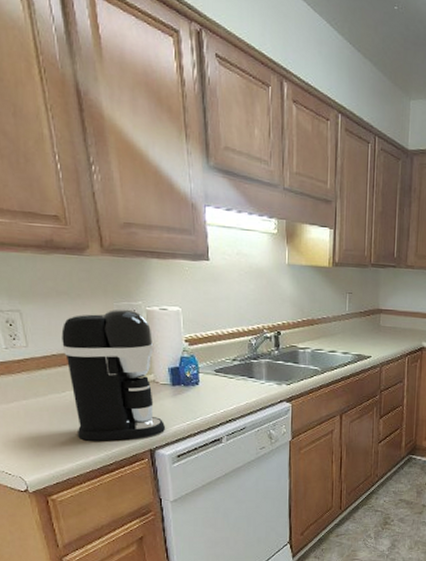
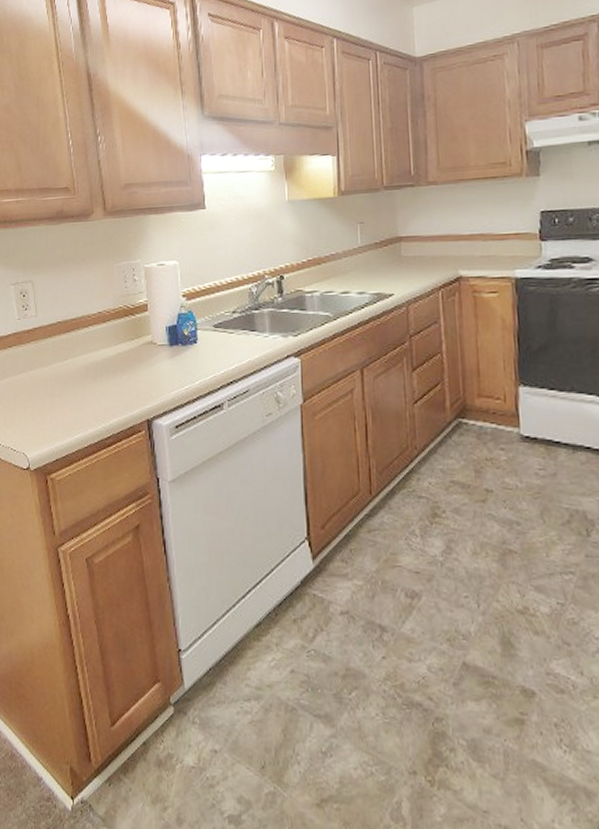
coffee maker: present [61,309,165,441] -> none [67,269,162,412]

